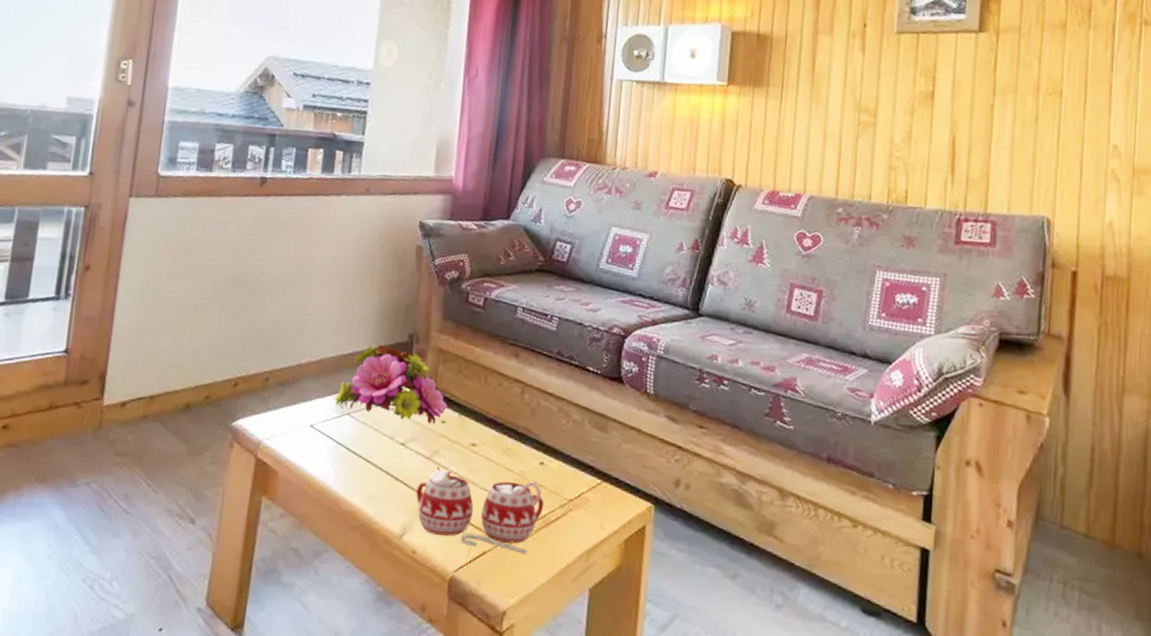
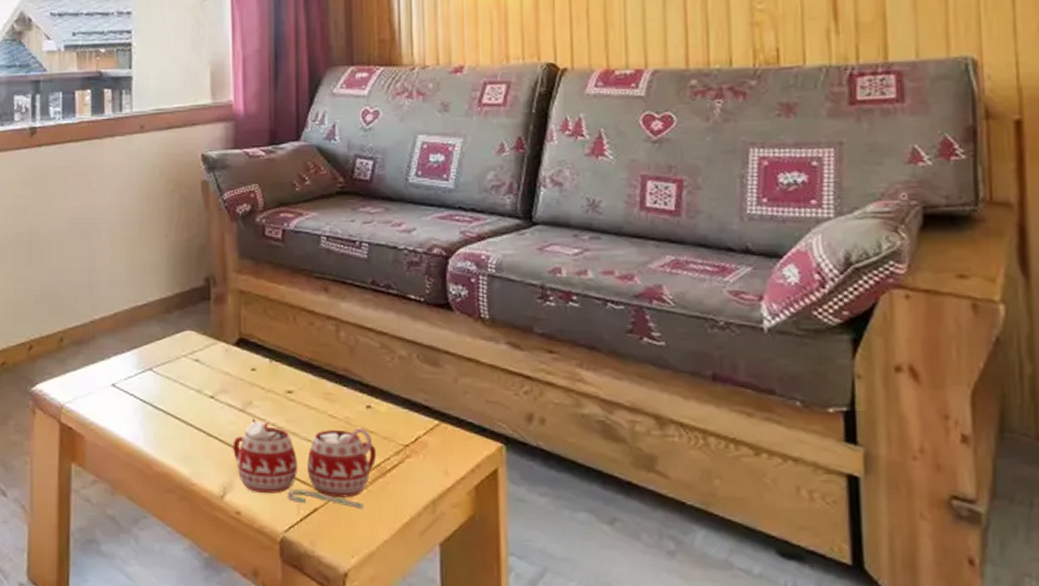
flower bouquet: present [335,344,448,424] -> none [134,291,257,373]

